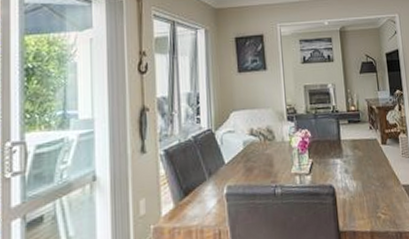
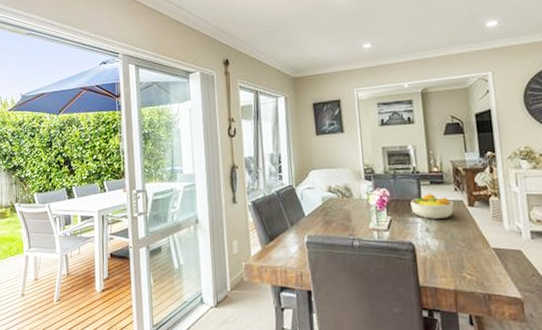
fruit bowl: none [330,132,369,160] -> present [410,193,454,219]

